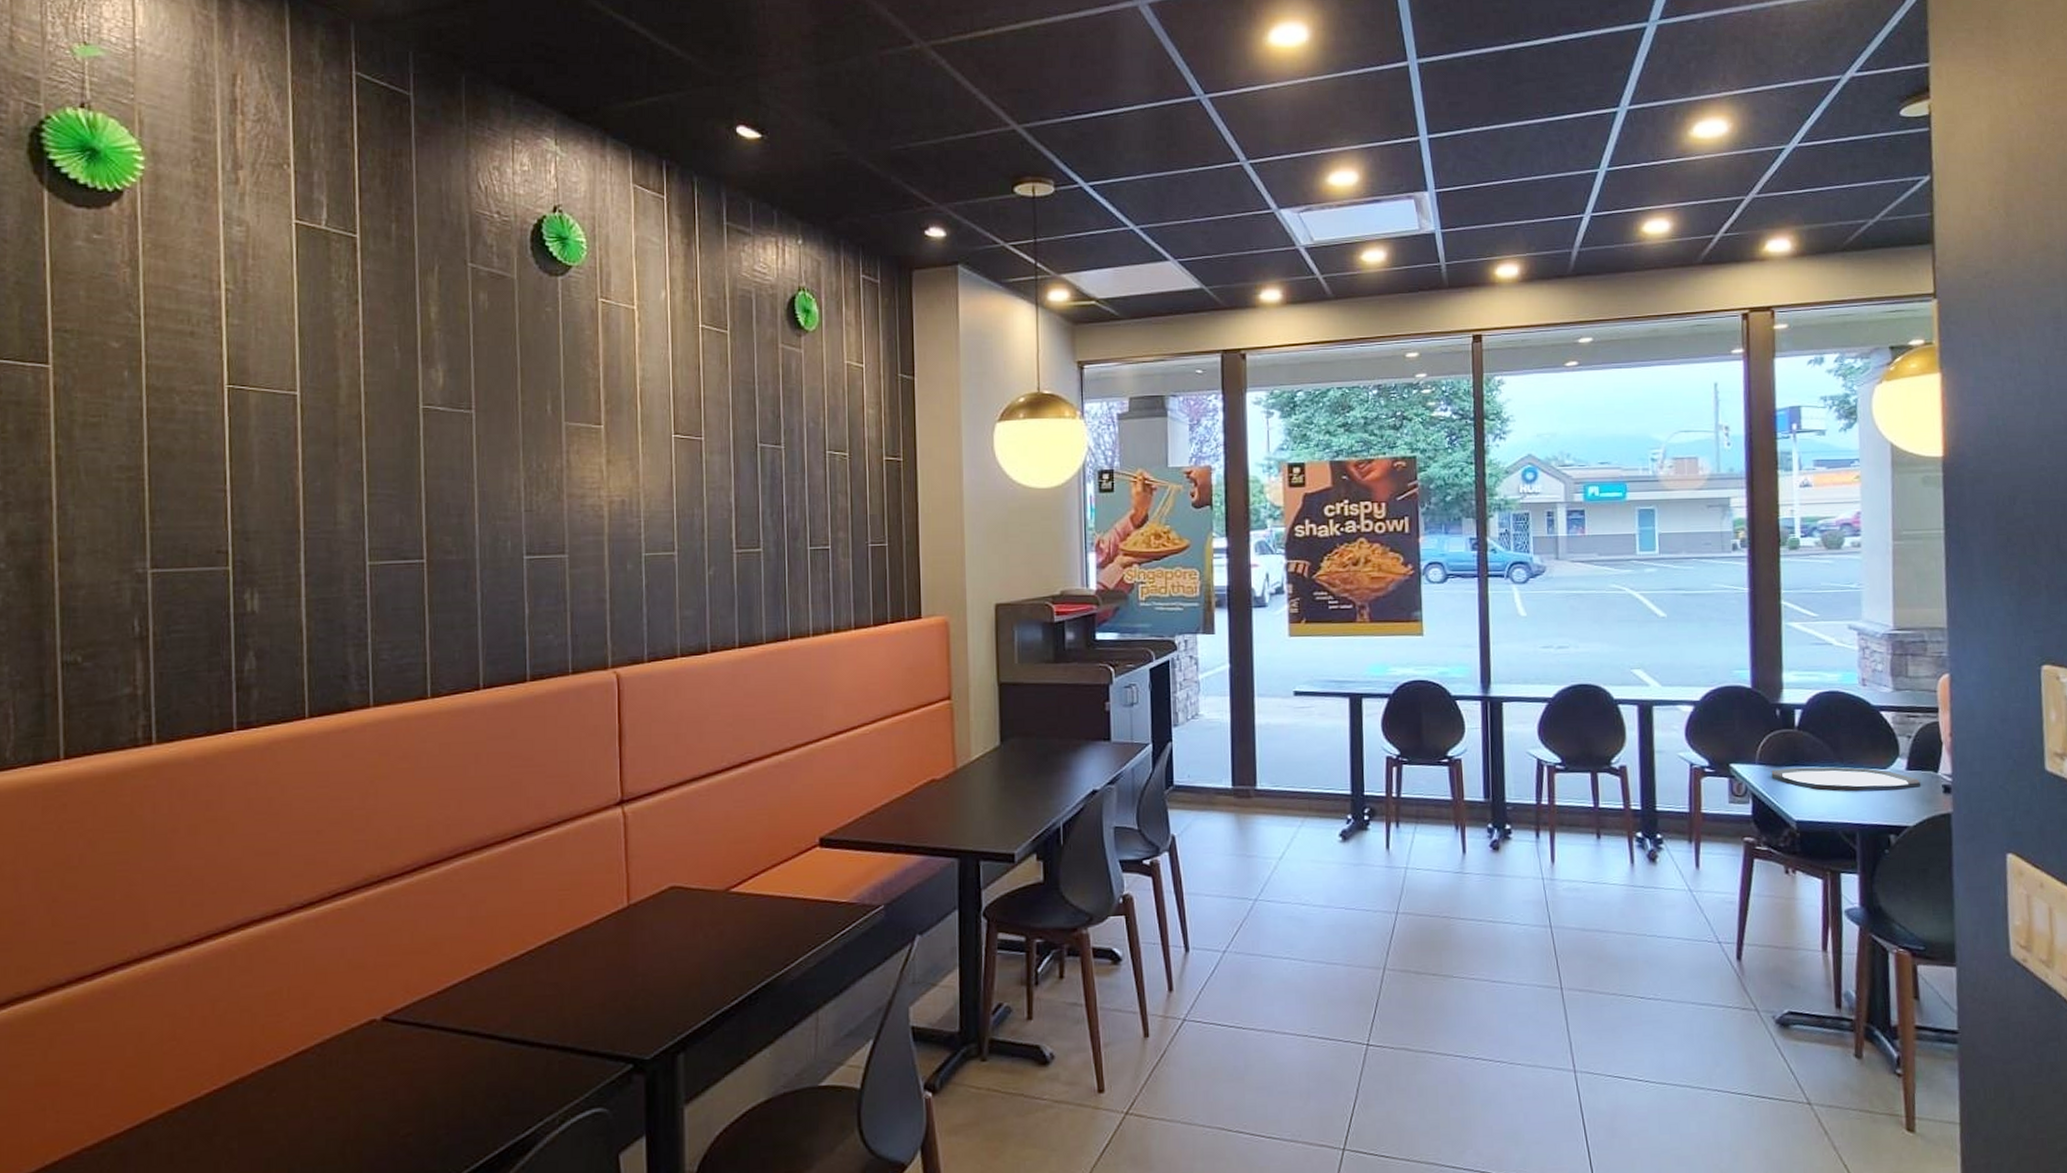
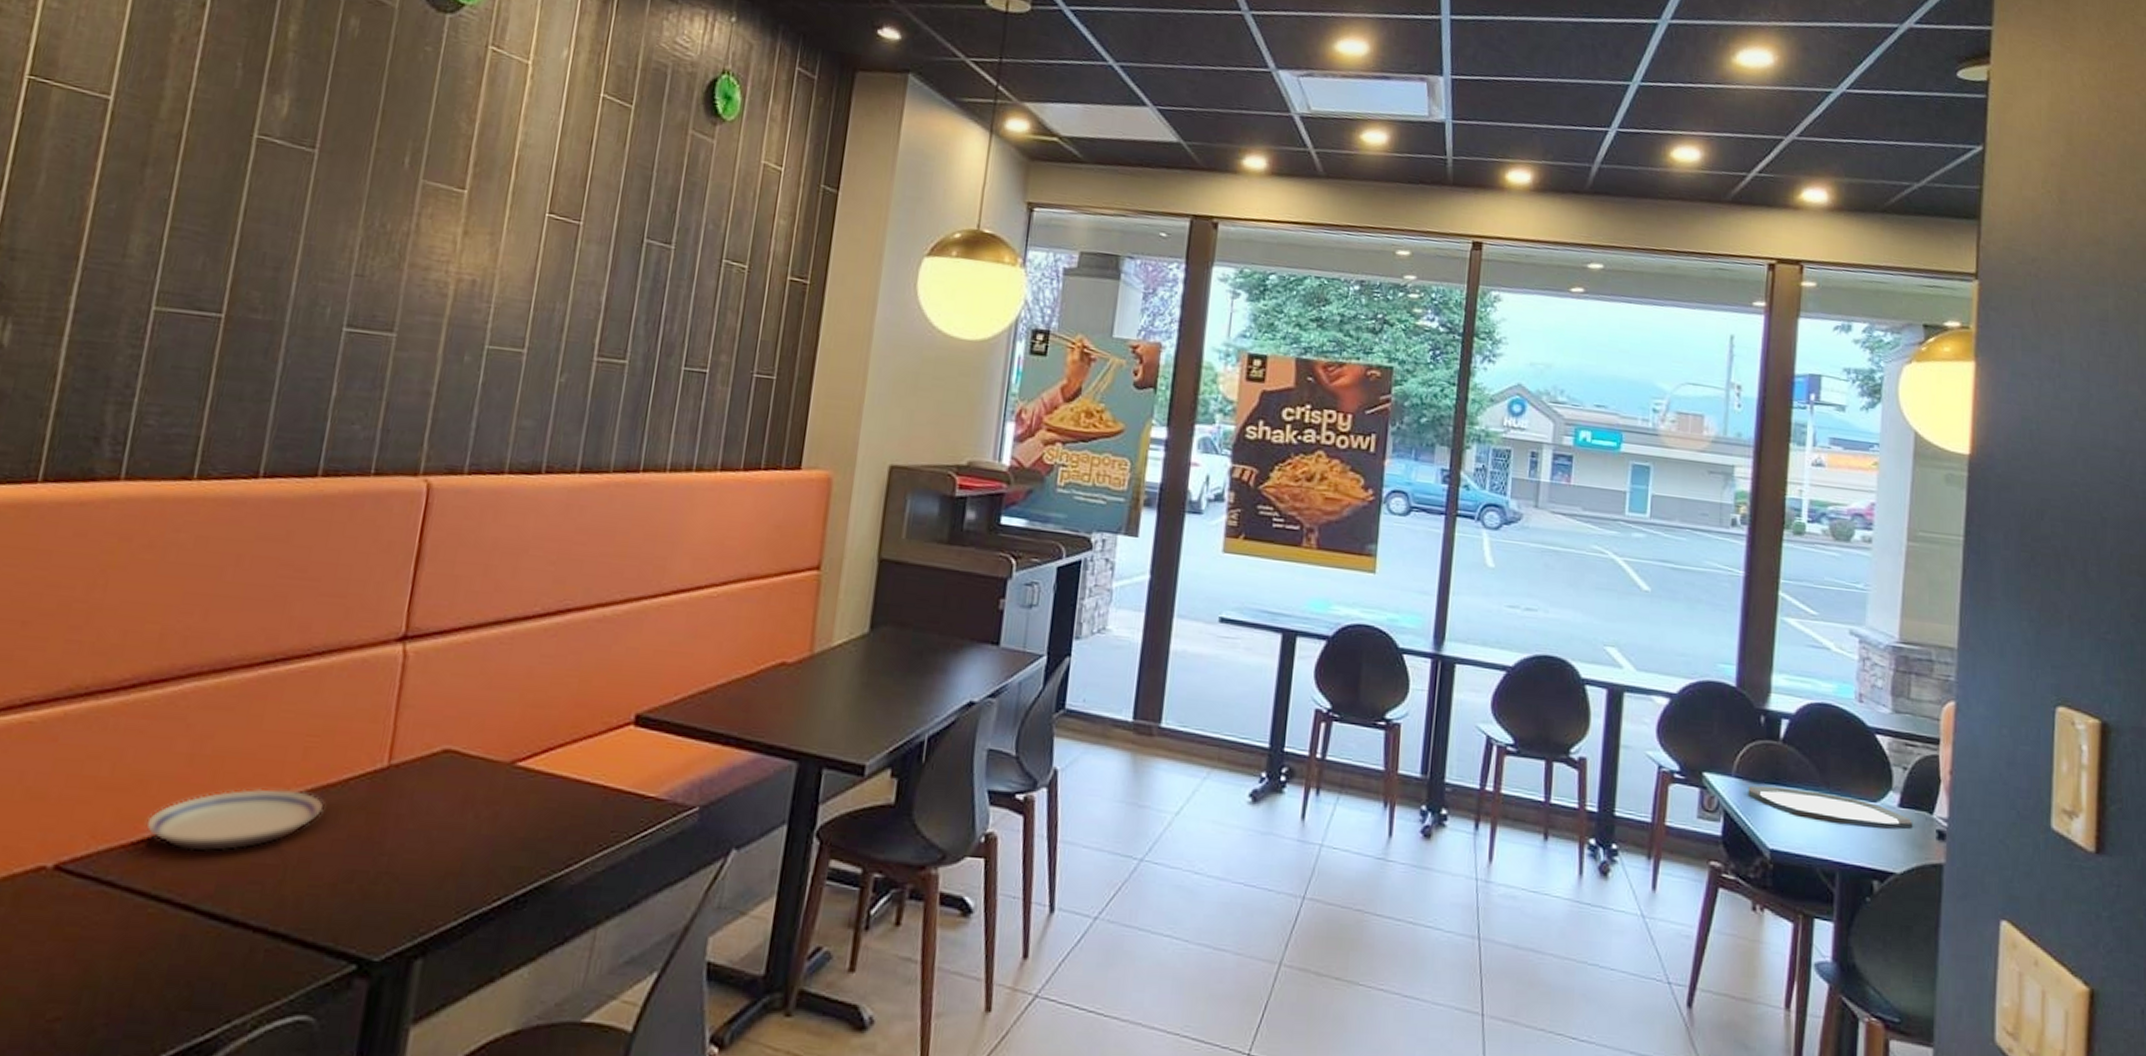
plate: none [447,935,583,993] -> present [146,788,324,852]

